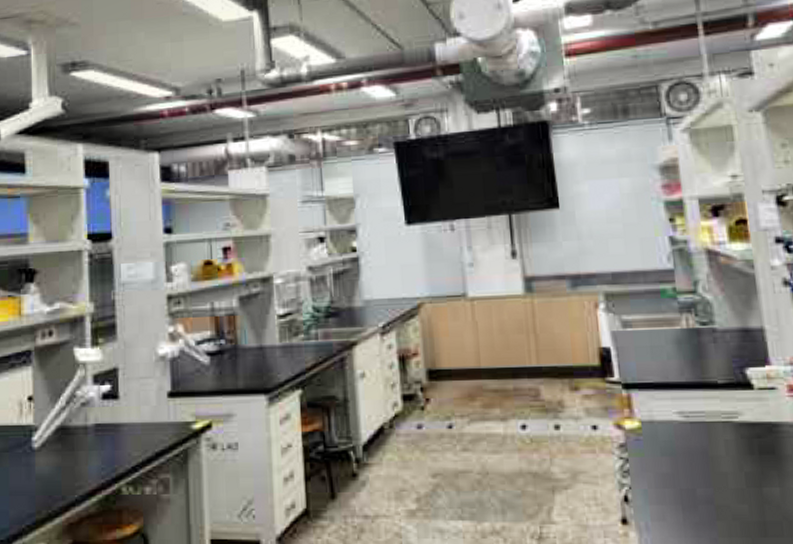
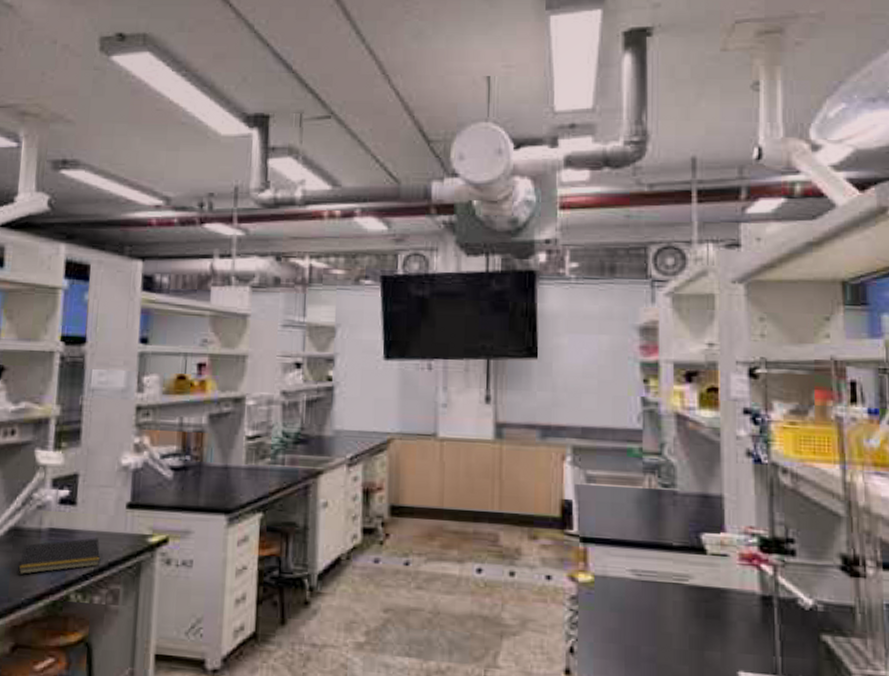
notepad: none [70,429,147,472] -> present [19,538,100,575]

